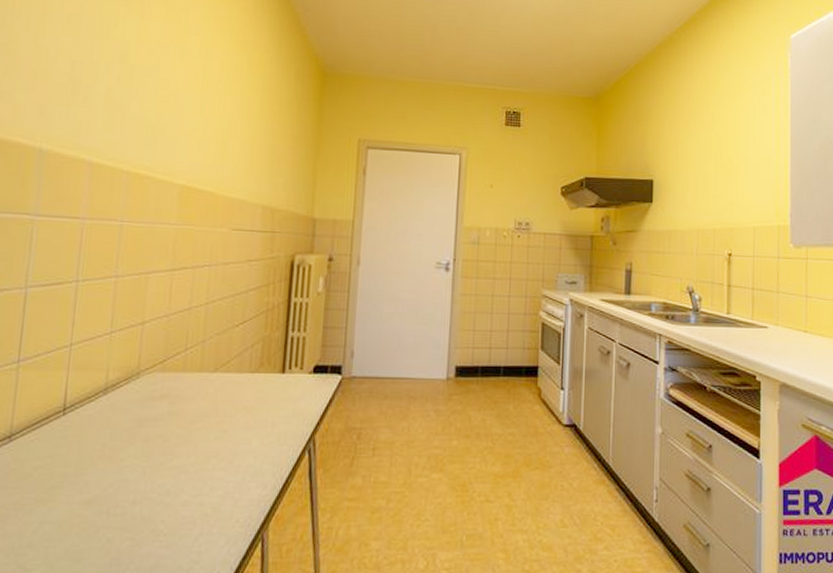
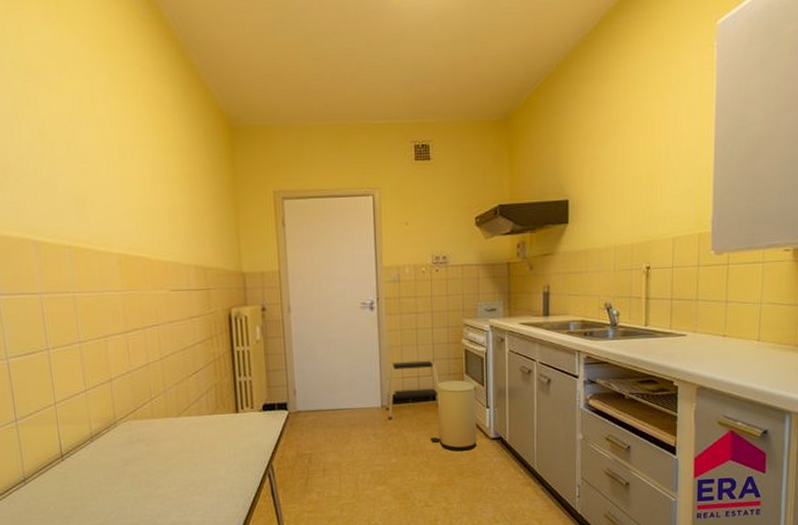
step stool: none [451,331,512,395] -> present [385,361,439,420]
pedal bin: none [497,355,555,438] -> present [430,380,480,452]

